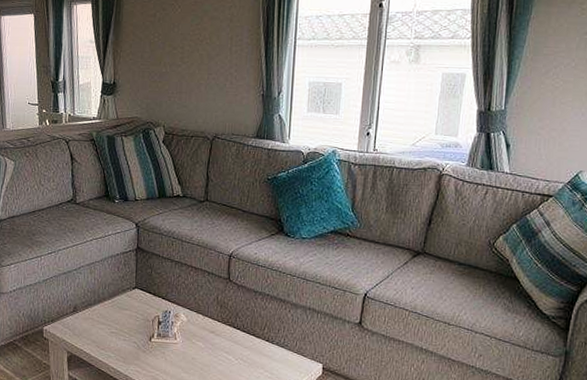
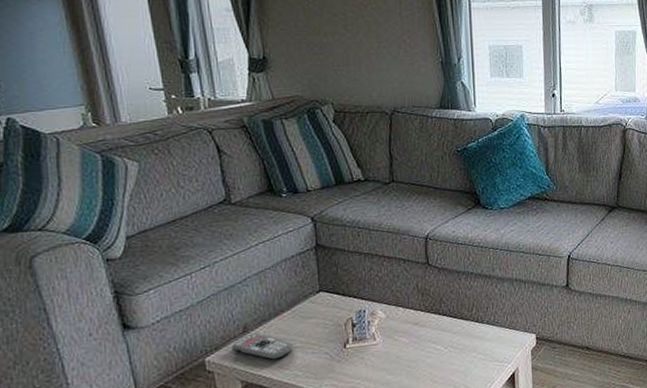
remote control: none [63,313,110,340] -> present [231,332,294,360]

